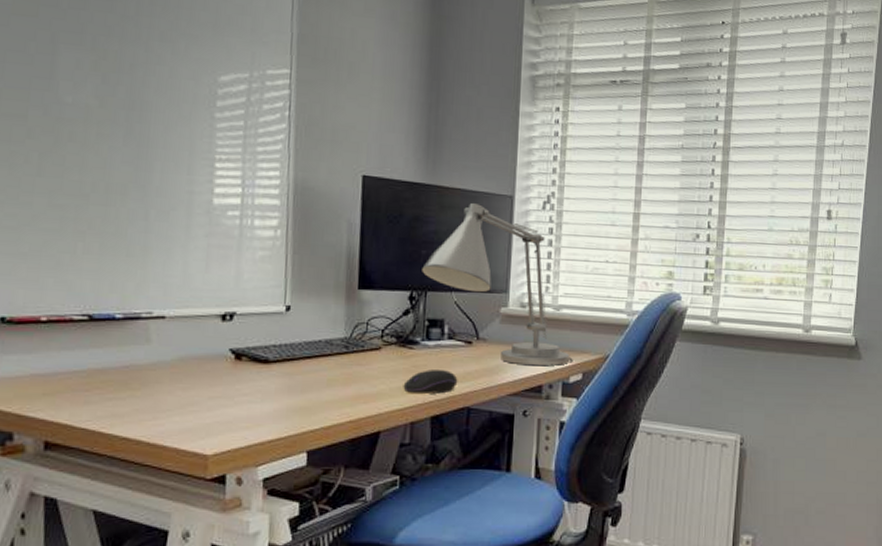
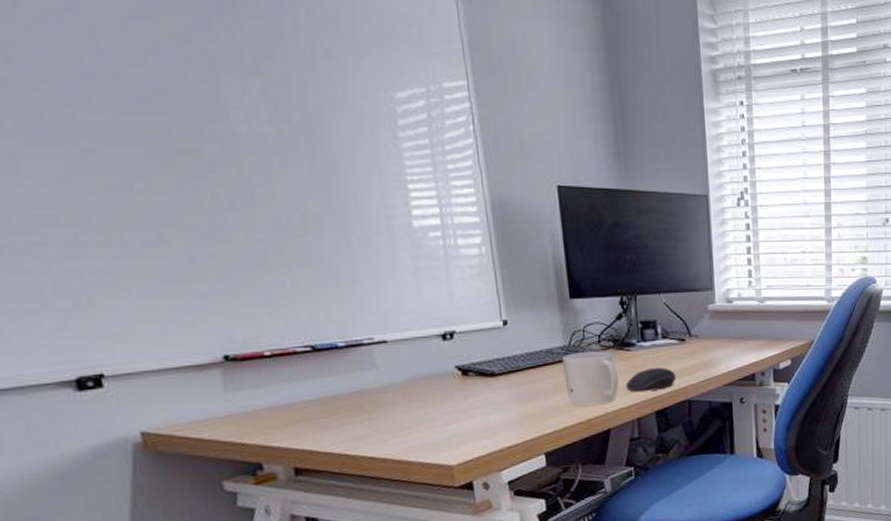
mug: none [340,346,396,405] -> present [562,351,619,407]
desk lamp: present [422,203,573,366] -> none [628,206,781,357]

